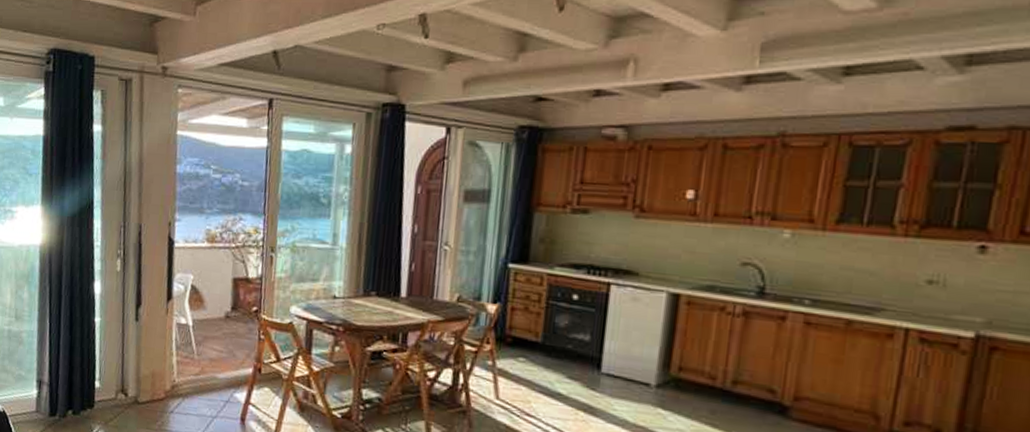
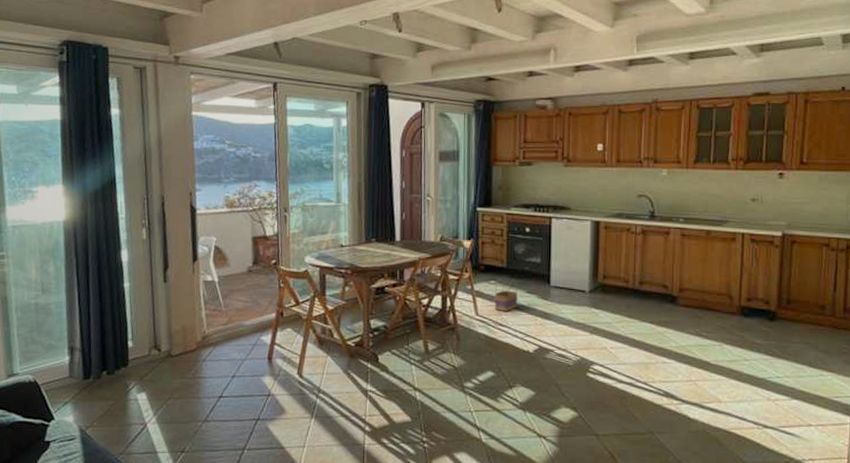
basket: none [521,355,555,400] -> present [494,278,518,312]

